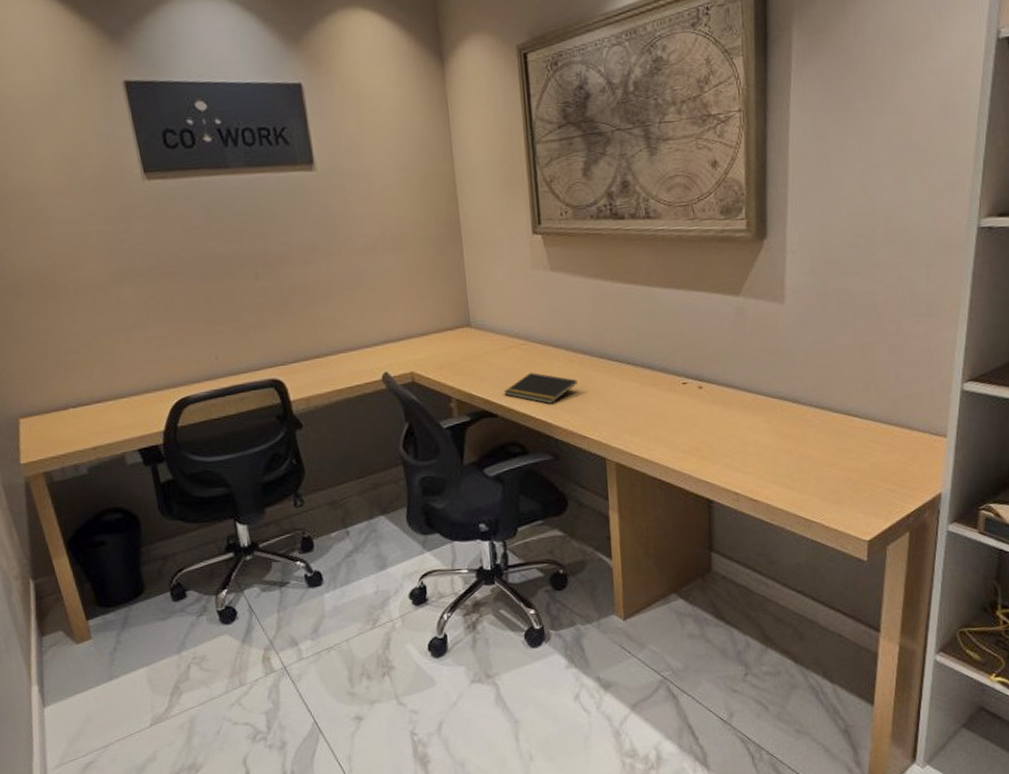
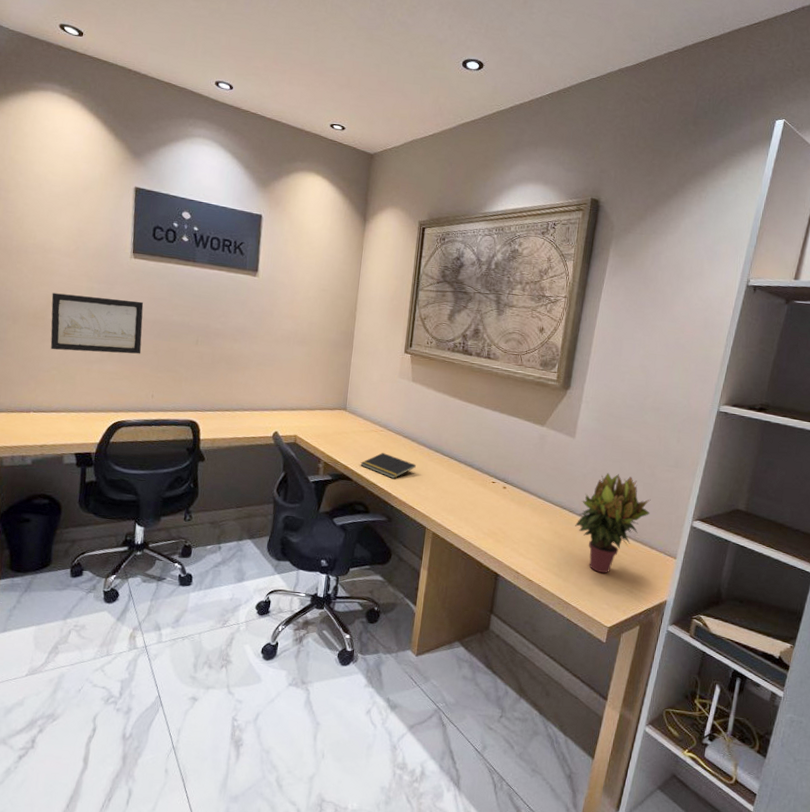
wall art: none [54,236,188,323] -> present [50,293,144,354]
potted plant: none [803,339,903,475] -> present [575,472,651,574]

